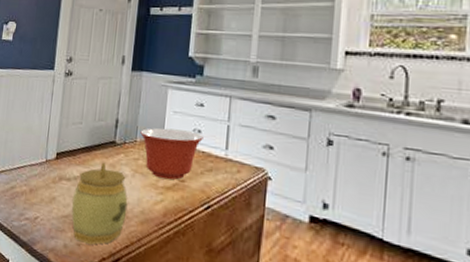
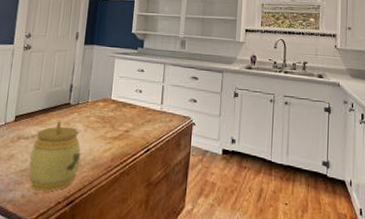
mixing bowl: present [140,127,204,180] -> none [92,90,144,132]

